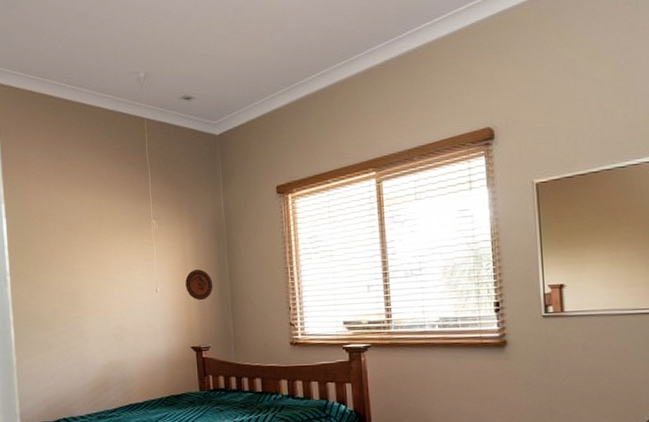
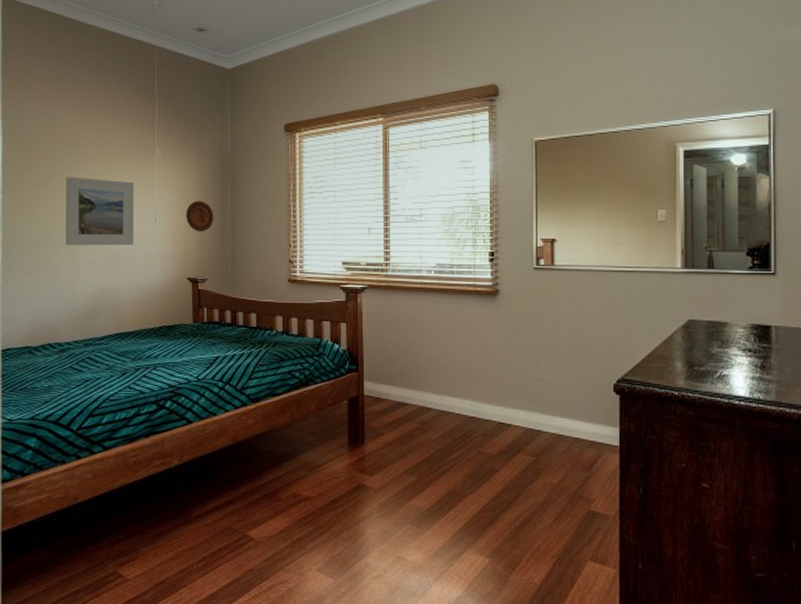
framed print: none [68,254,138,322] -> present [65,176,134,246]

